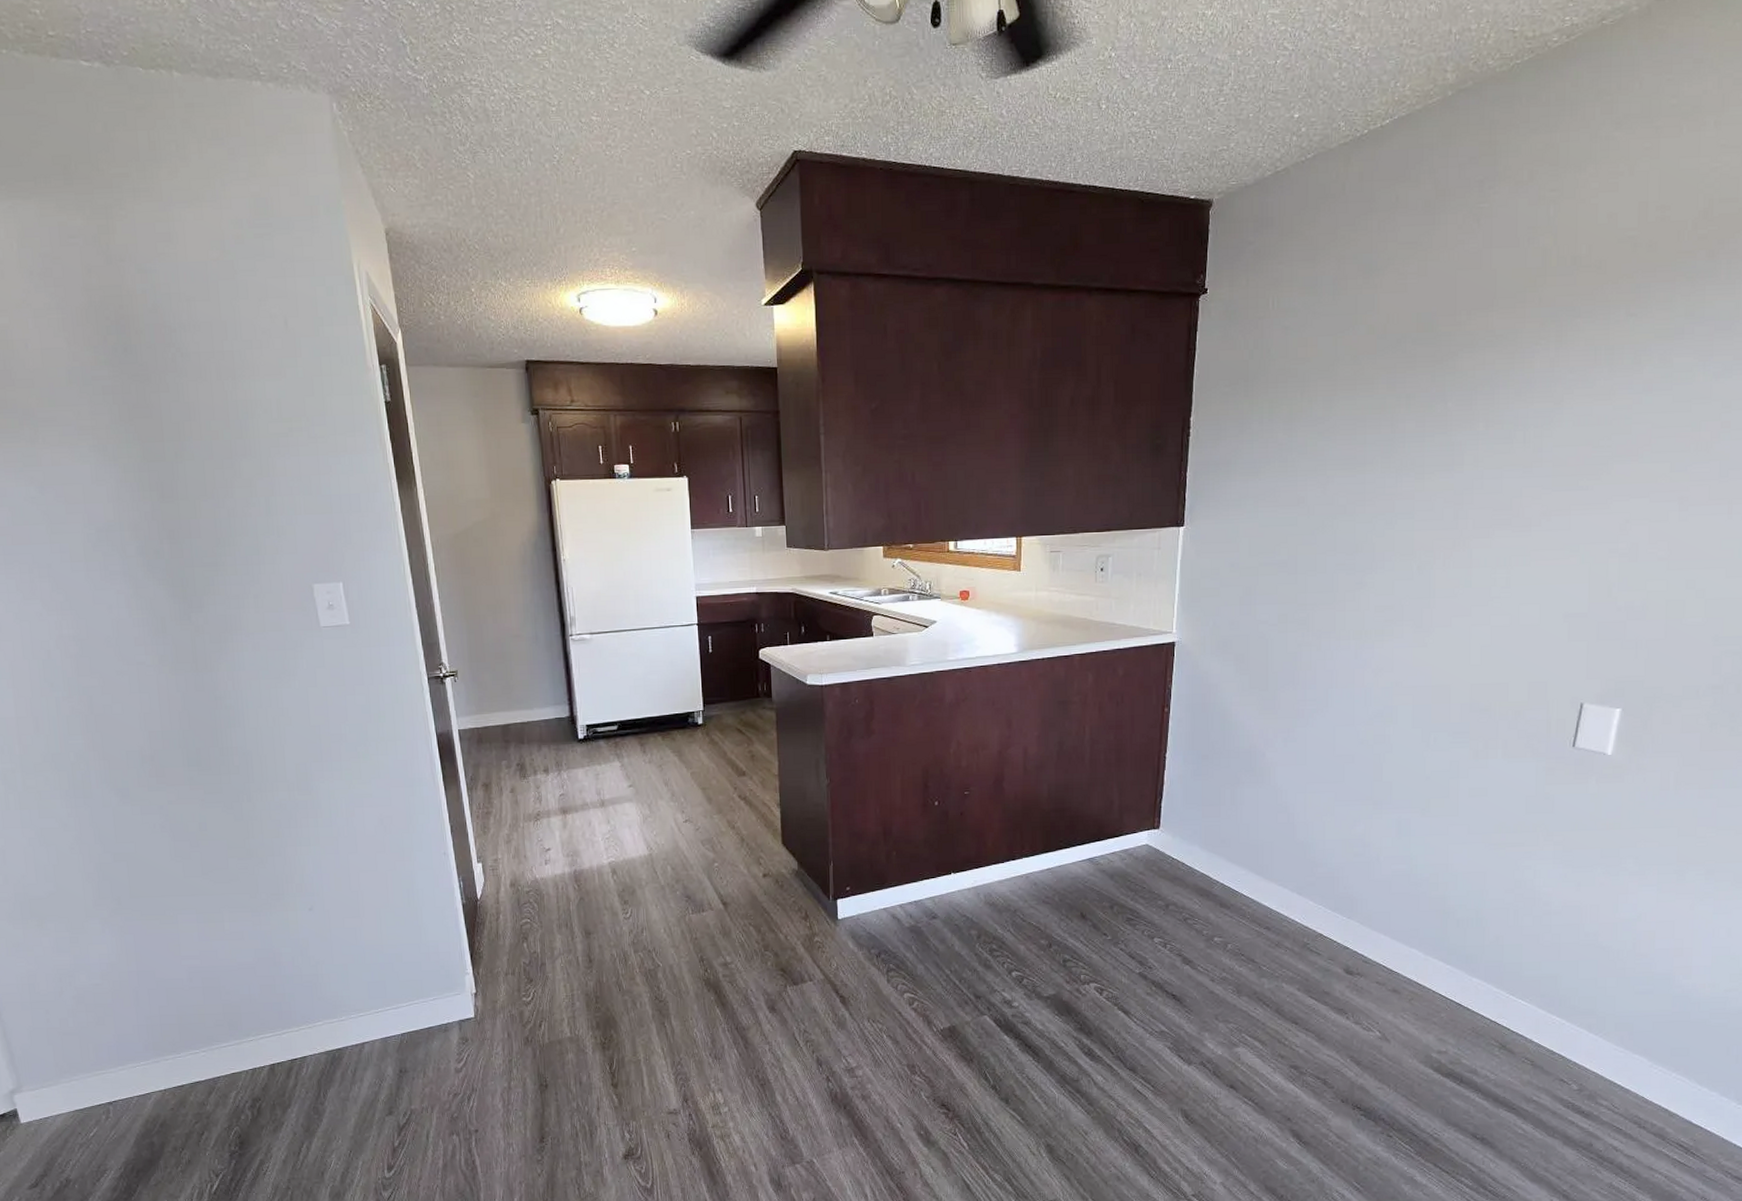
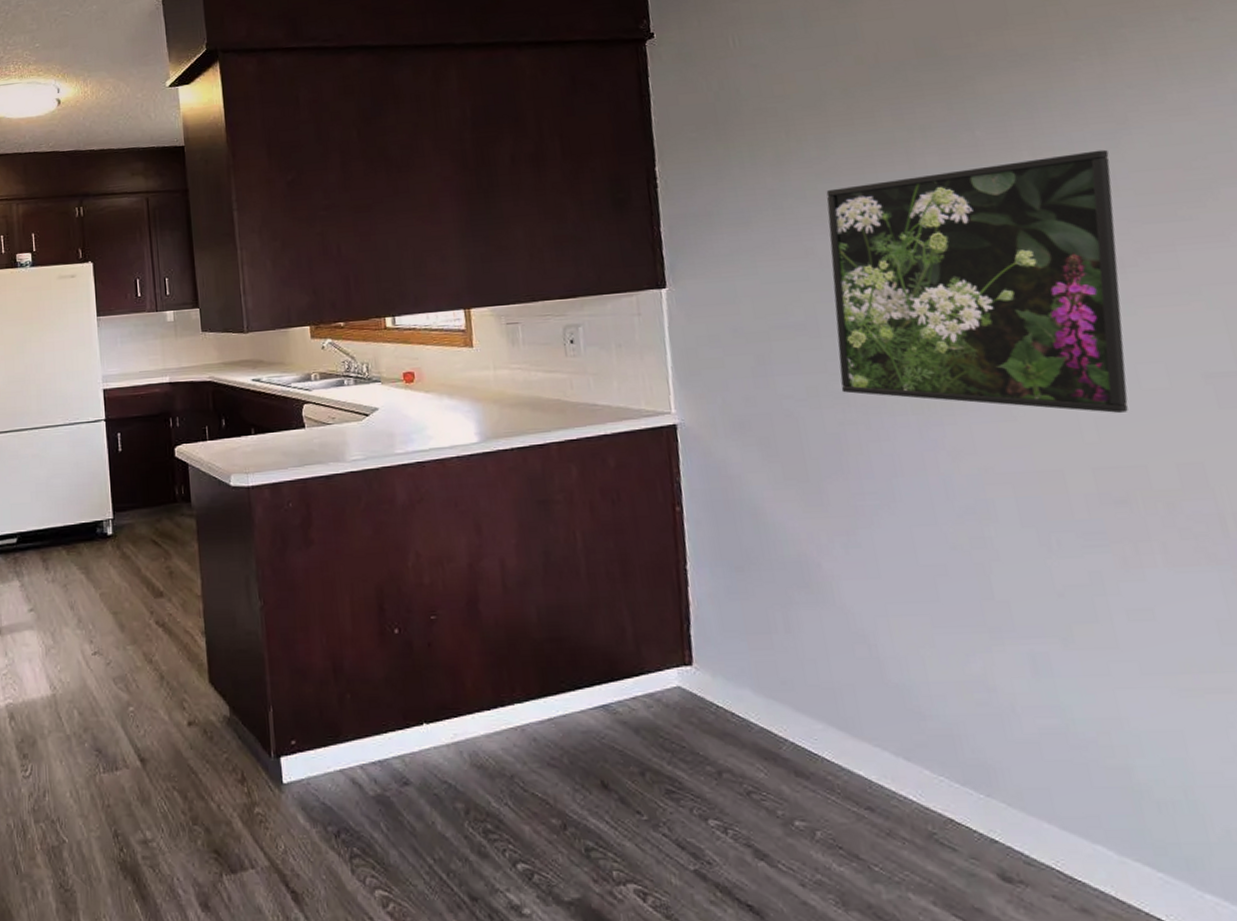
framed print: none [1304,426,1542,643] -> present [826,149,1129,414]

